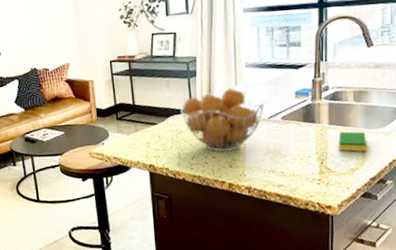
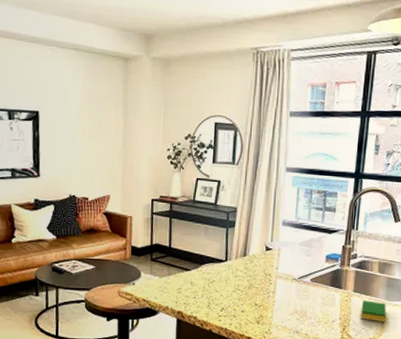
fruit basket: present [180,87,265,152] -> none [215,243,297,307]

